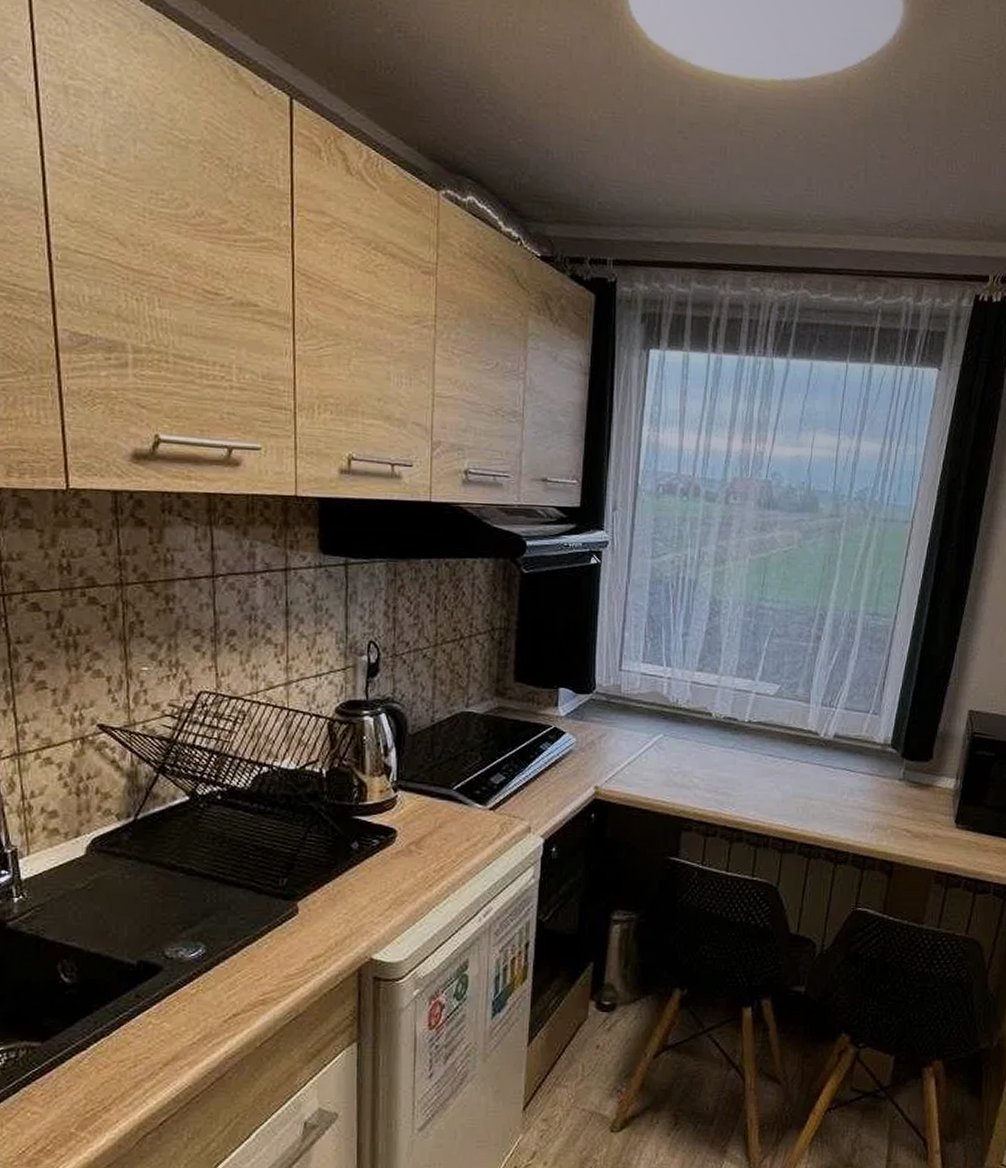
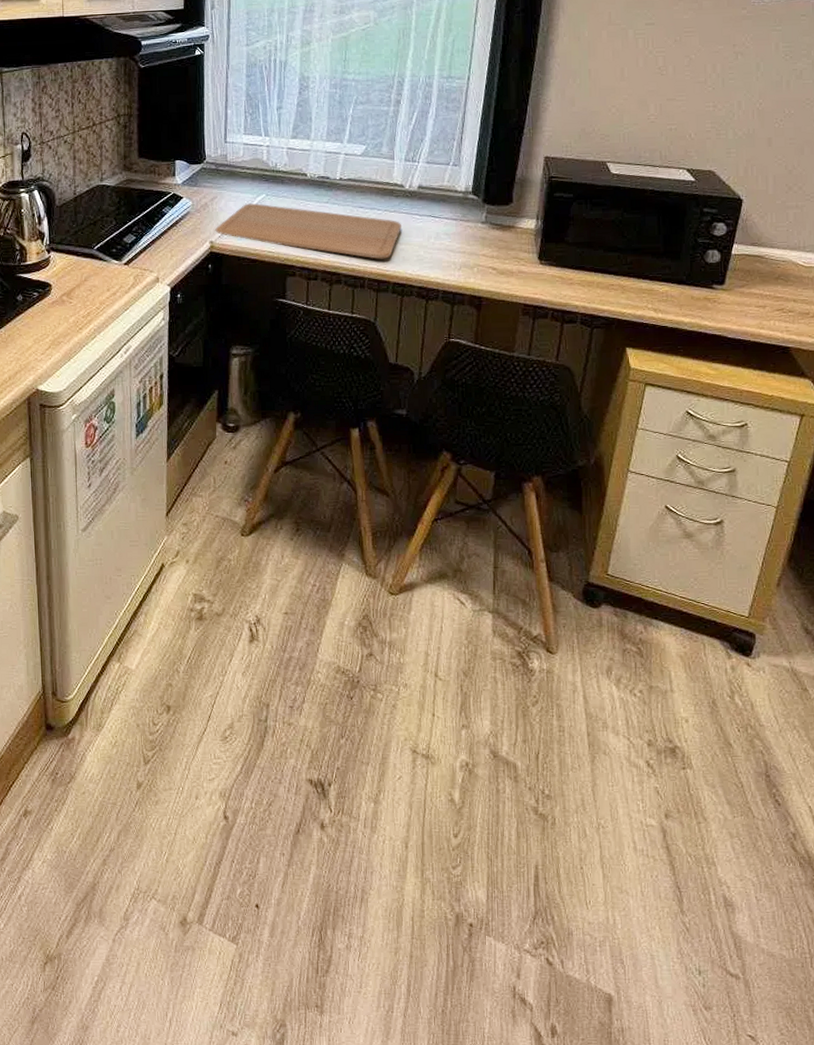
chopping board: none [602,744,813,816] -> present [215,203,401,259]

